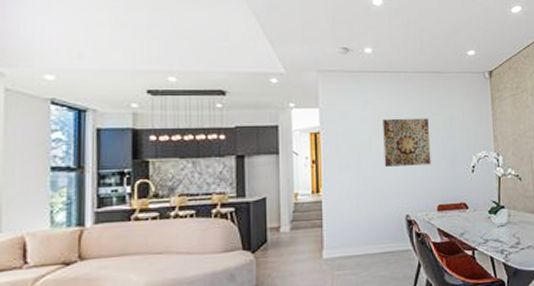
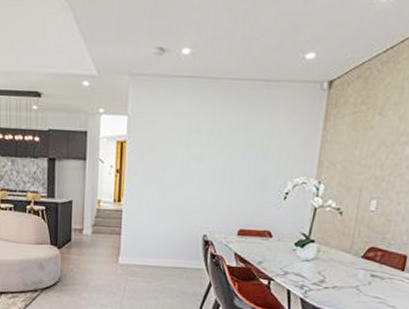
wall art: present [383,118,431,167] -> none [188,132,243,186]

